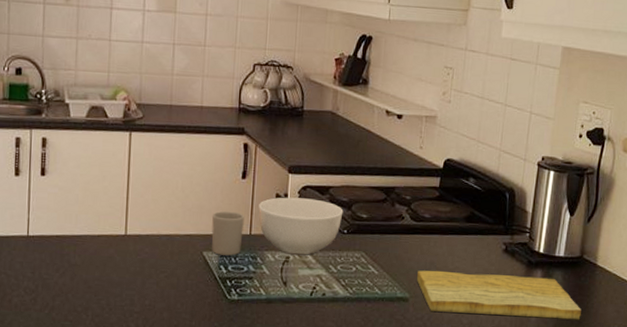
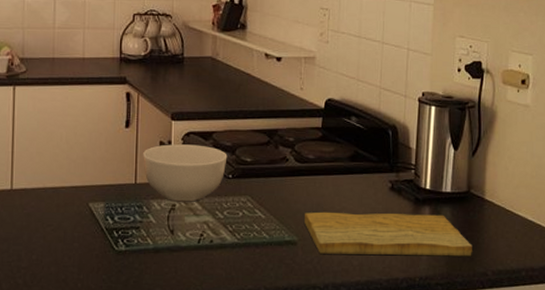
mug: present [211,211,244,256] -> none [96,160,129,206]

